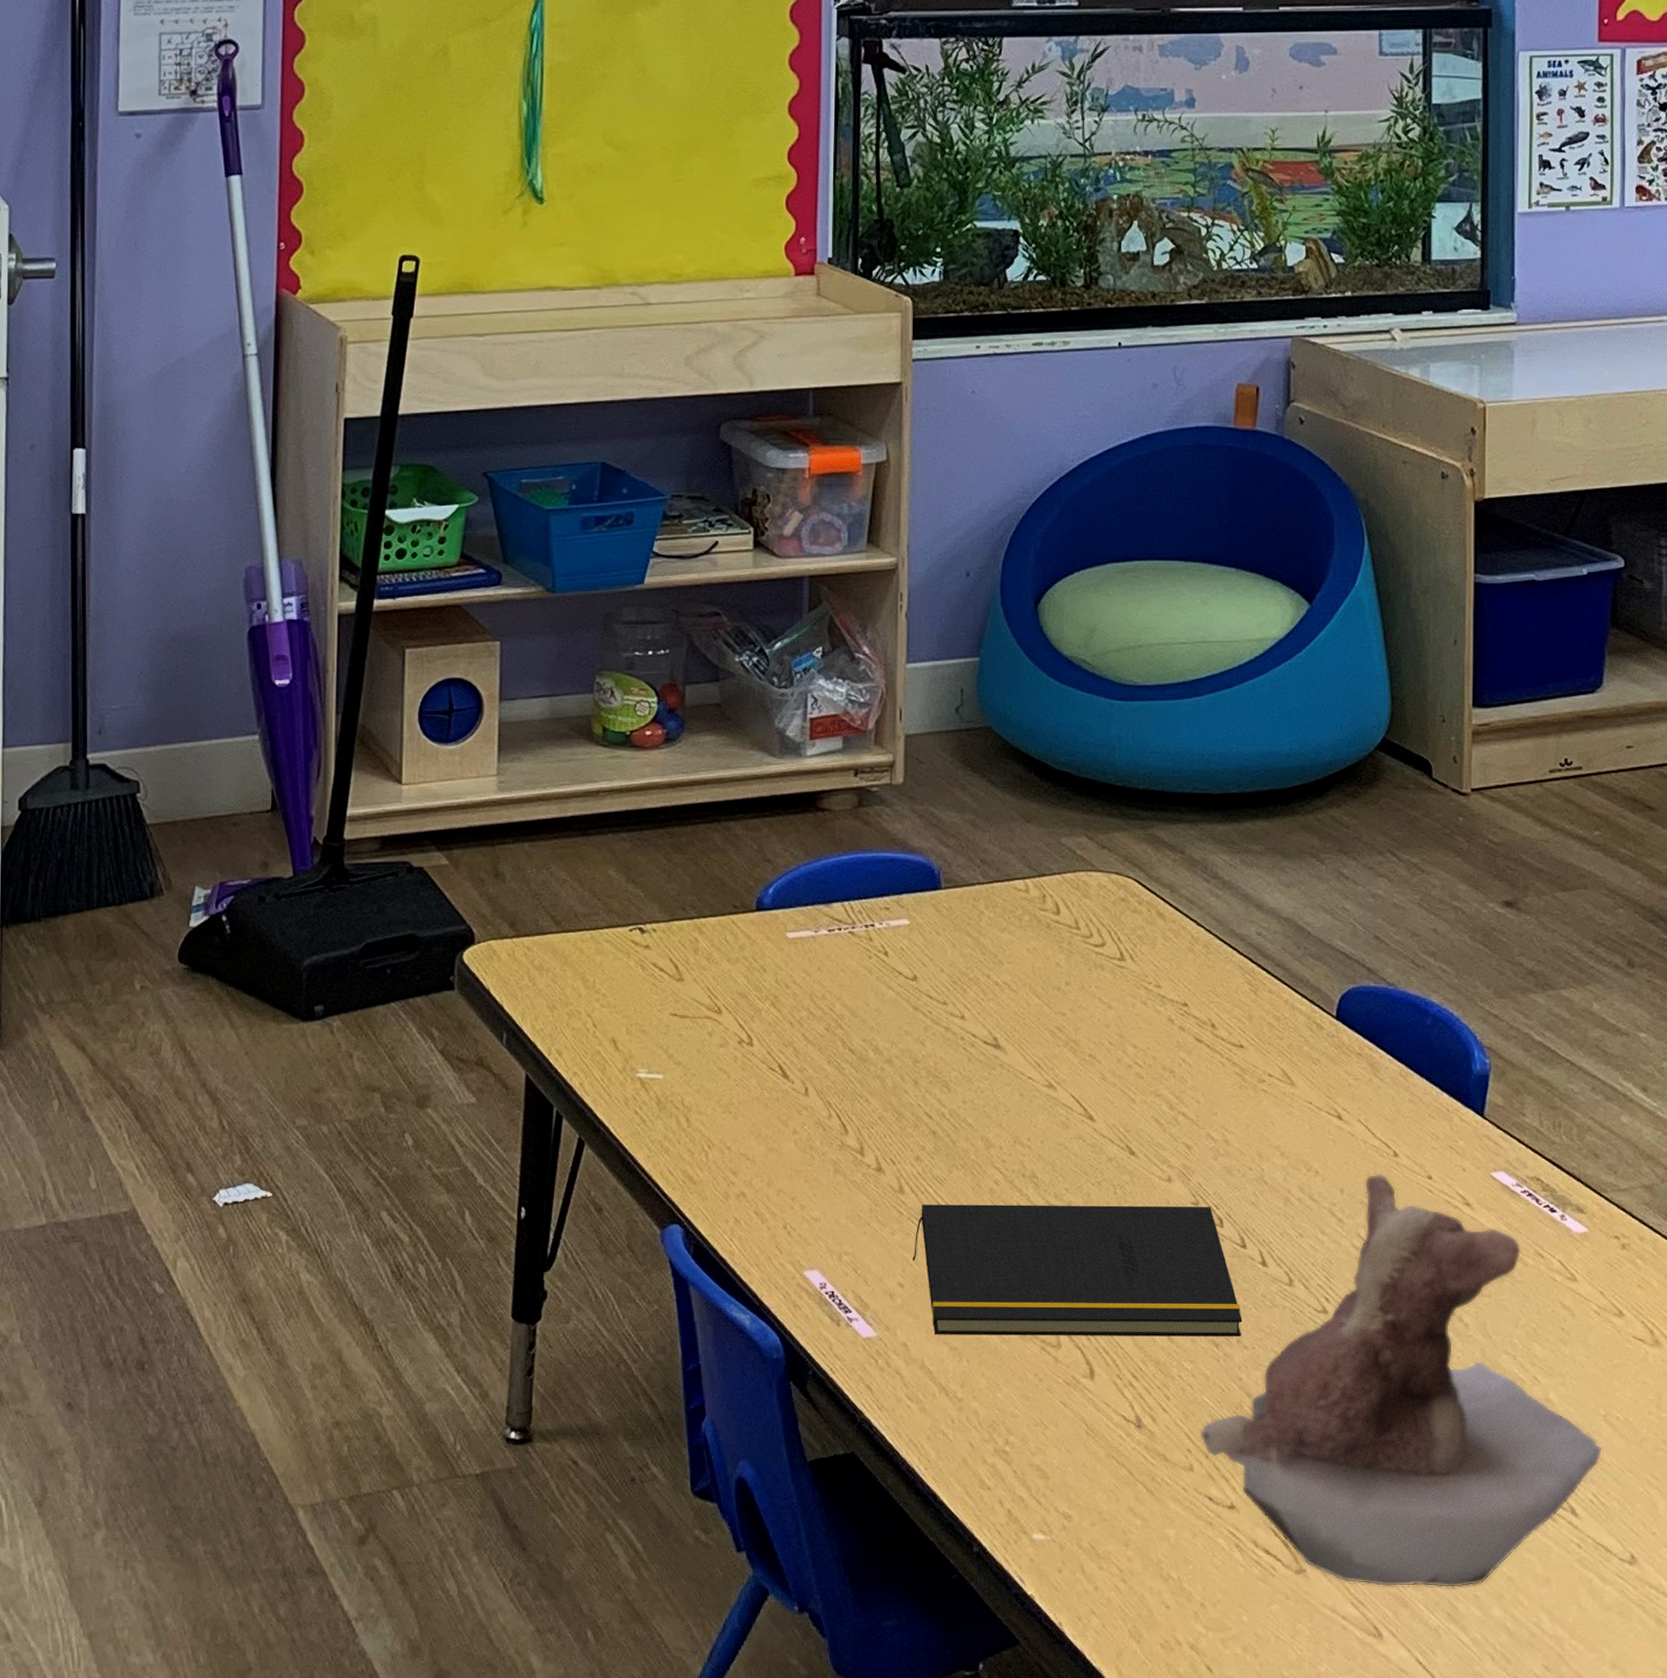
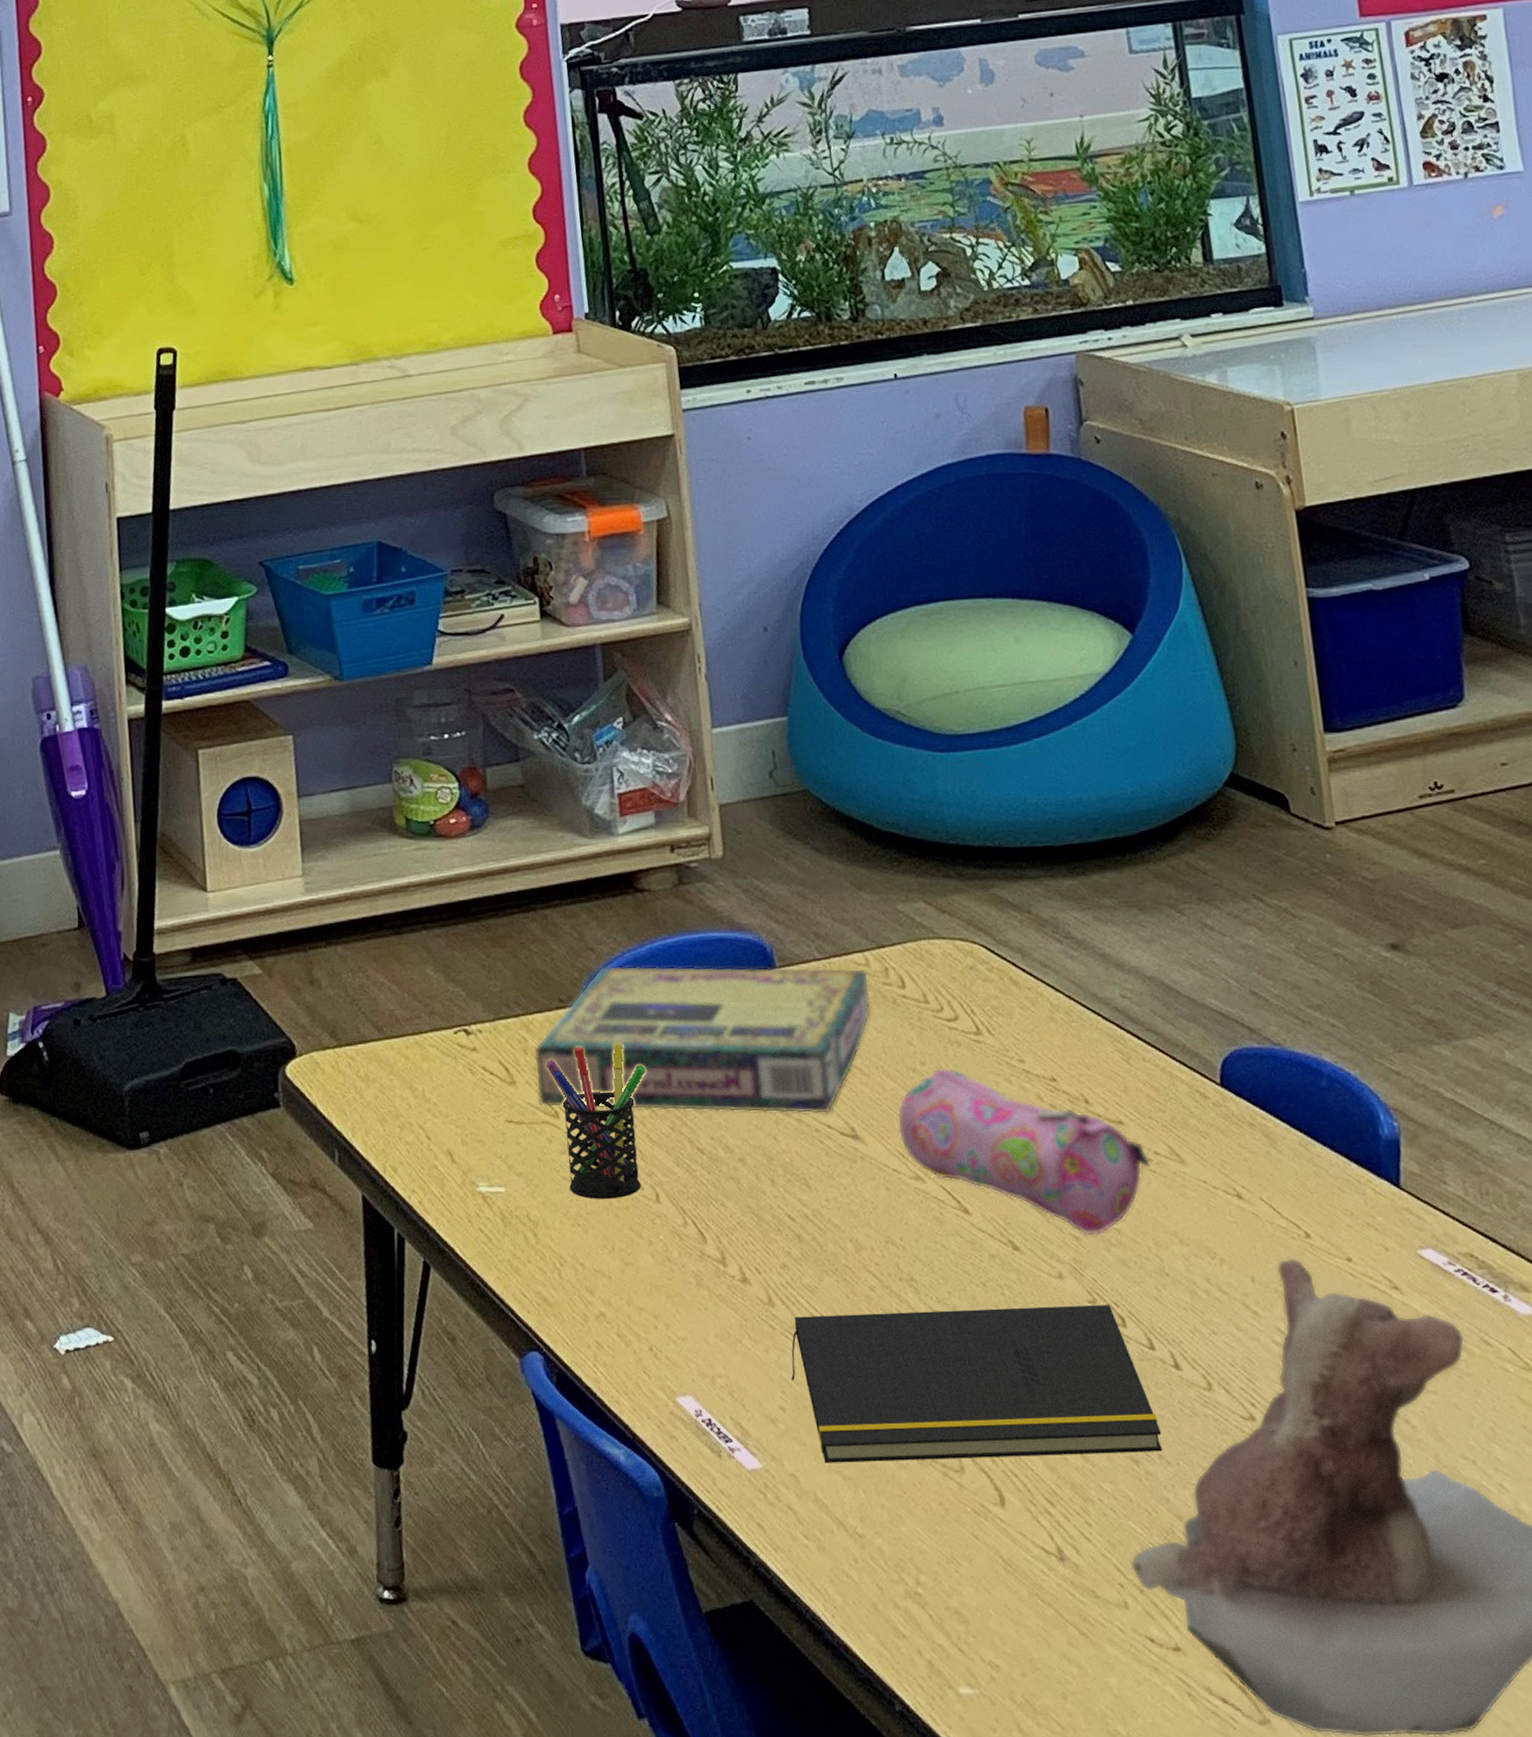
video game box: none [703,877,1027,1024] -> present [534,965,872,1115]
pen holder: none [714,949,809,1090] -> present [545,1043,646,1199]
pencil case: none [1037,988,1264,1145] -> present [897,1067,1151,1236]

